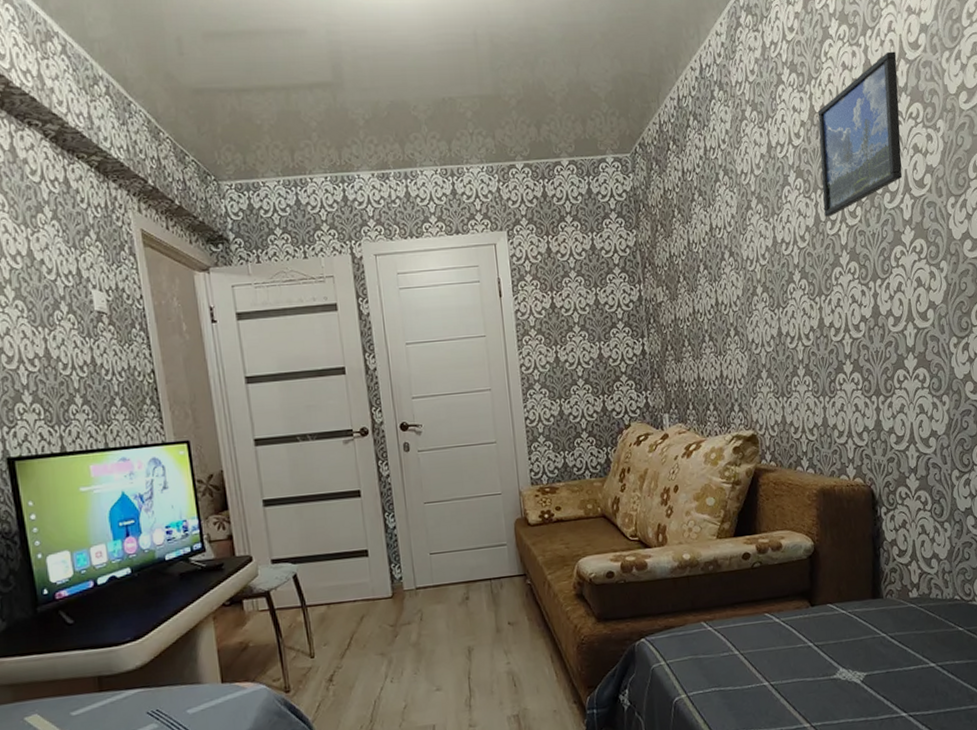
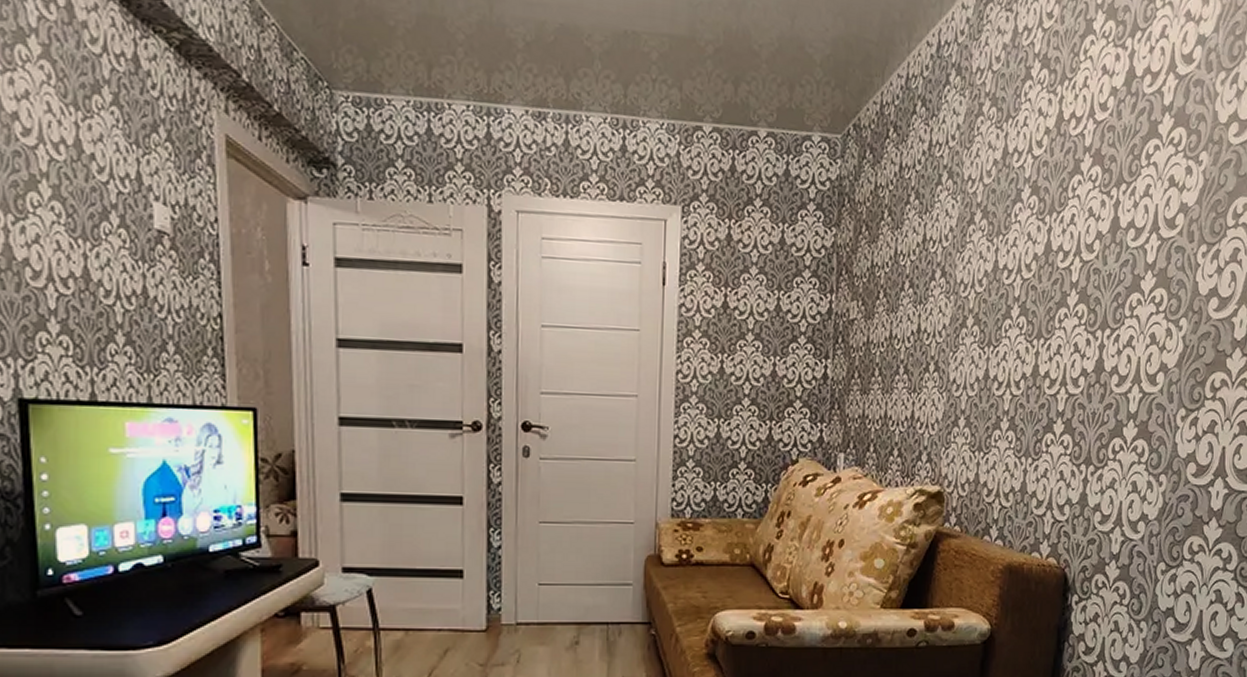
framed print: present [817,51,903,216] -> none [1057,61,1166,246]

